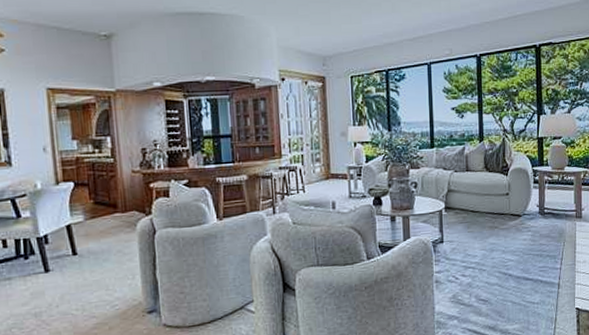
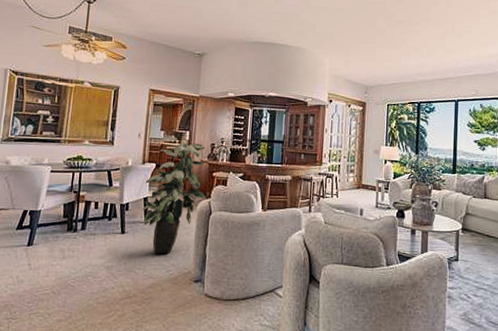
indoor plant: none [64,145,147,289] -> present [142,136,207,254]

